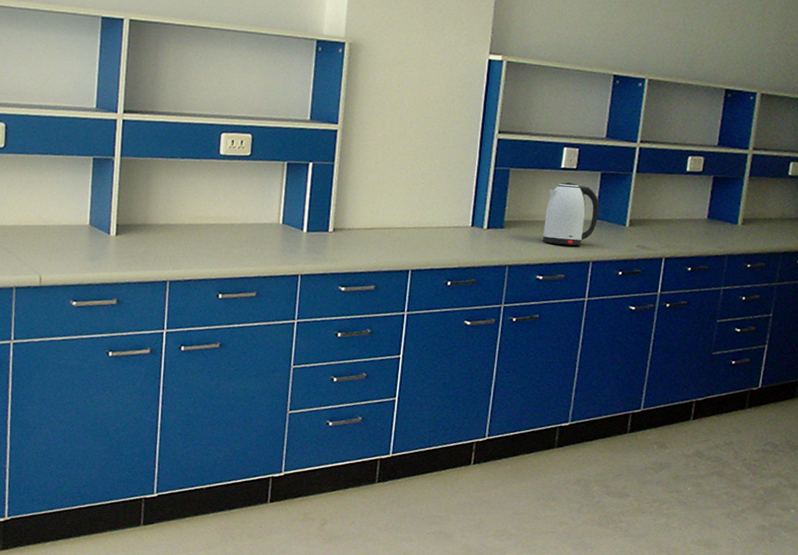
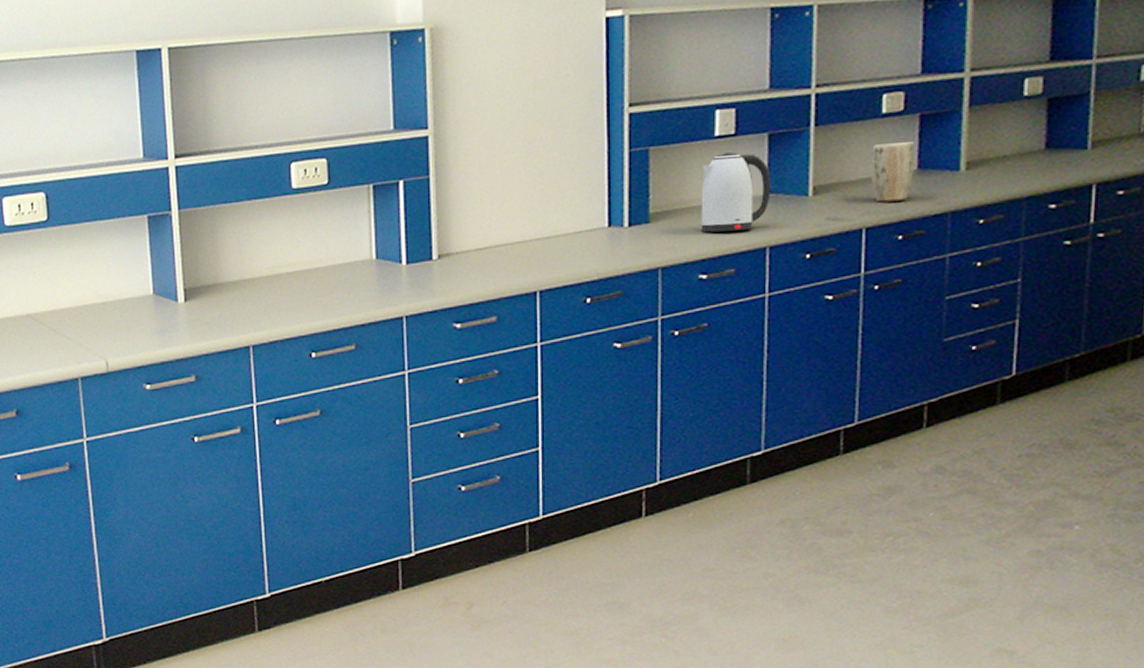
plant pot: none [673,194,708,241] -> present [871,142,915,202]

